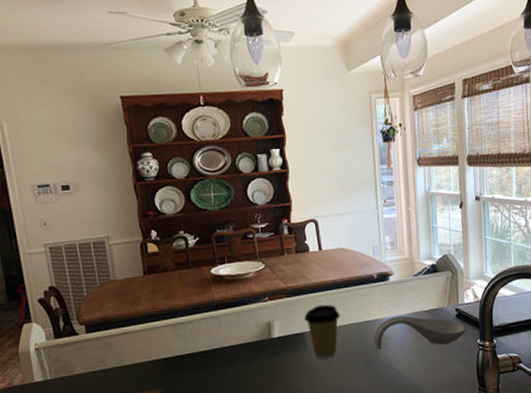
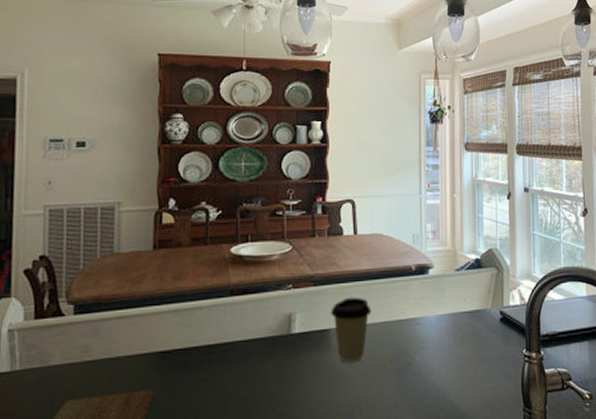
spoon rest: present [373,315,466,350] -> none [407,316,510,355]

